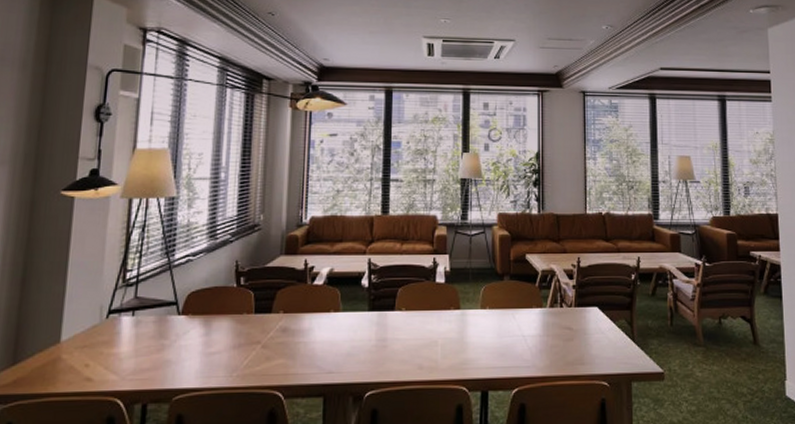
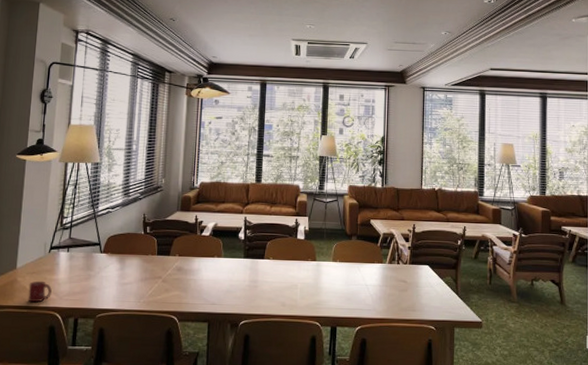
cup: none [76,356,111,387] -> present [28,280,52,303]

